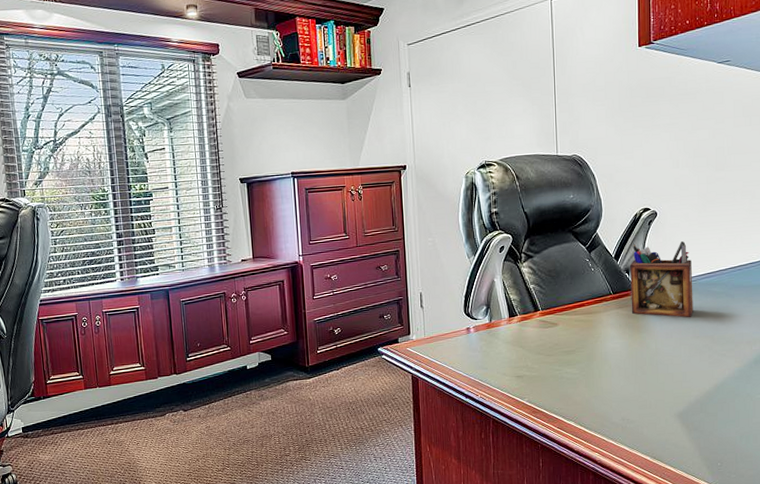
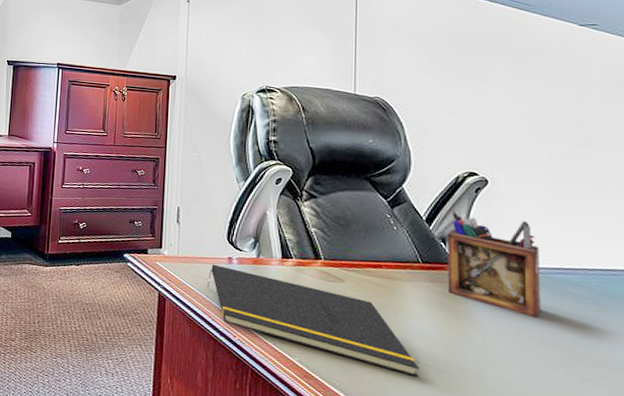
notepad: none [451,336,614,388] -> present [206,263,419,378]

